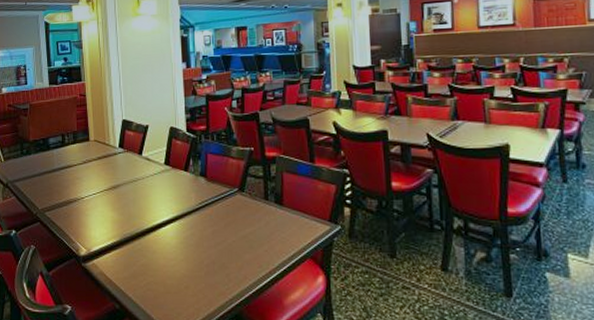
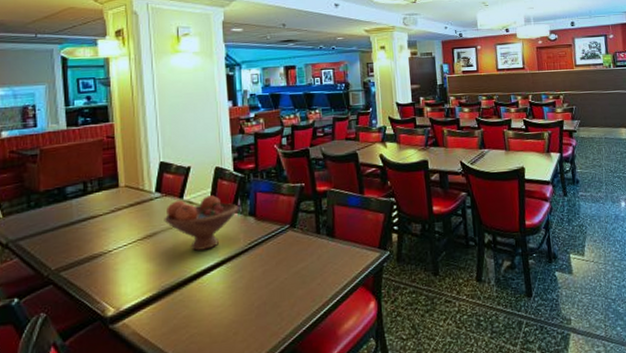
fruit bowl: none [126,154,191,206] -> present [164,195,239,251]

